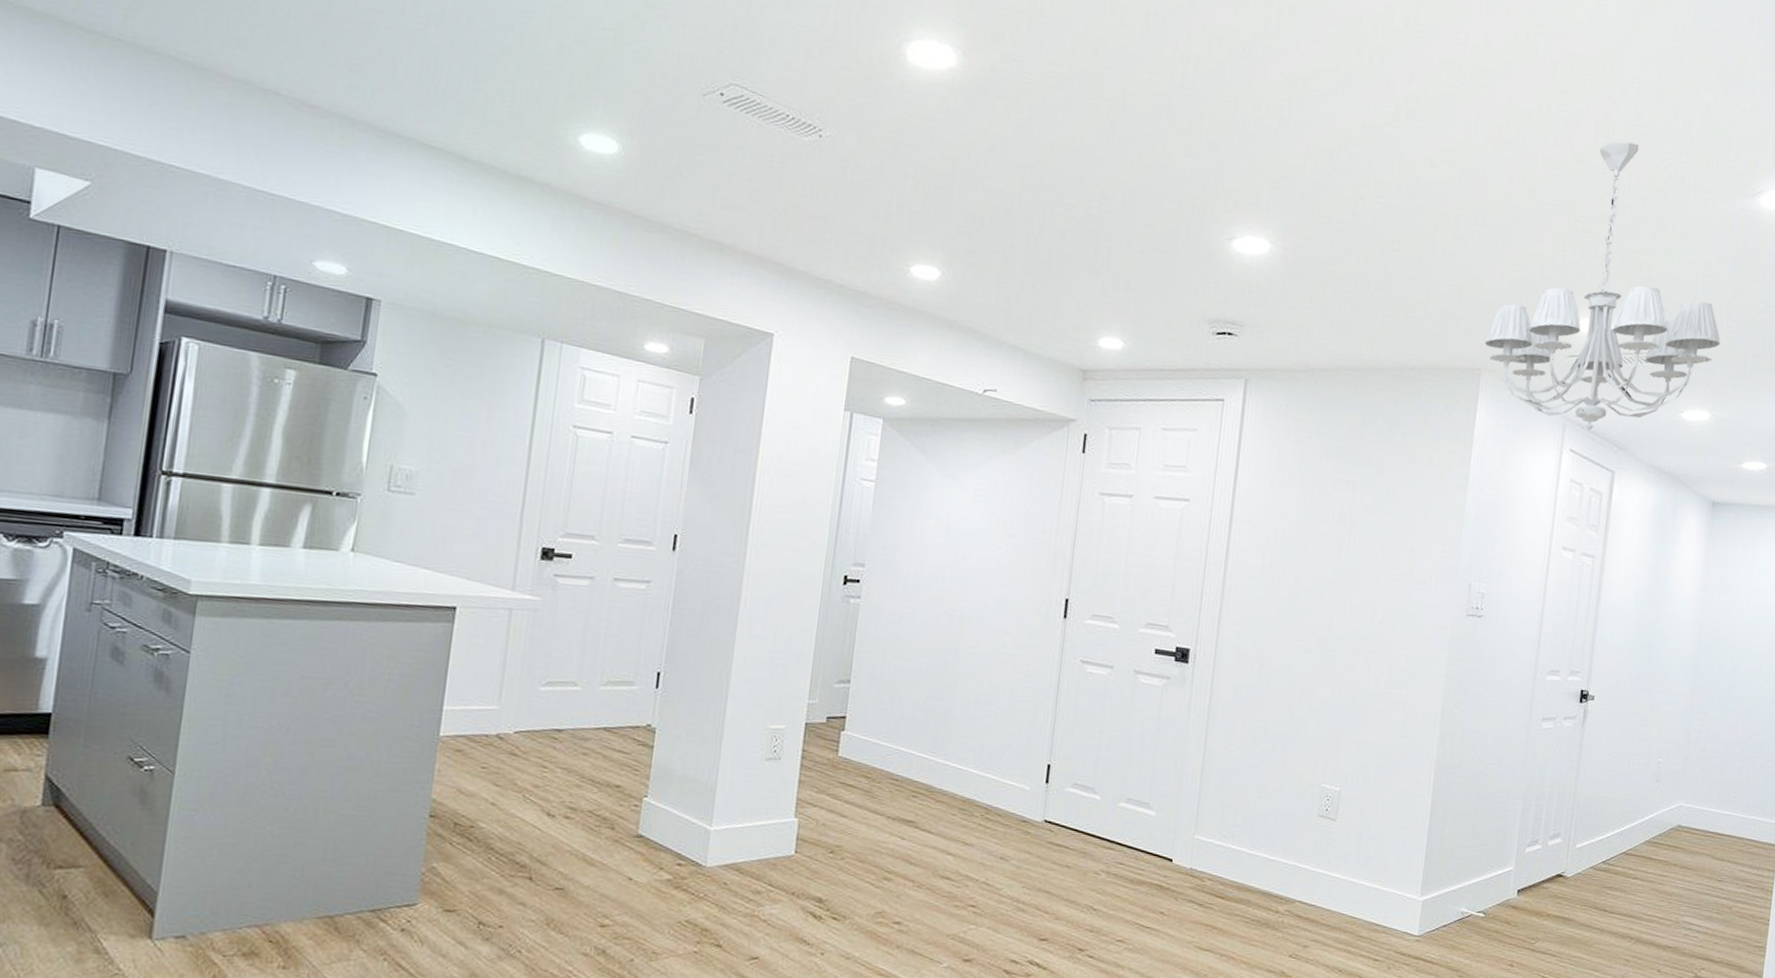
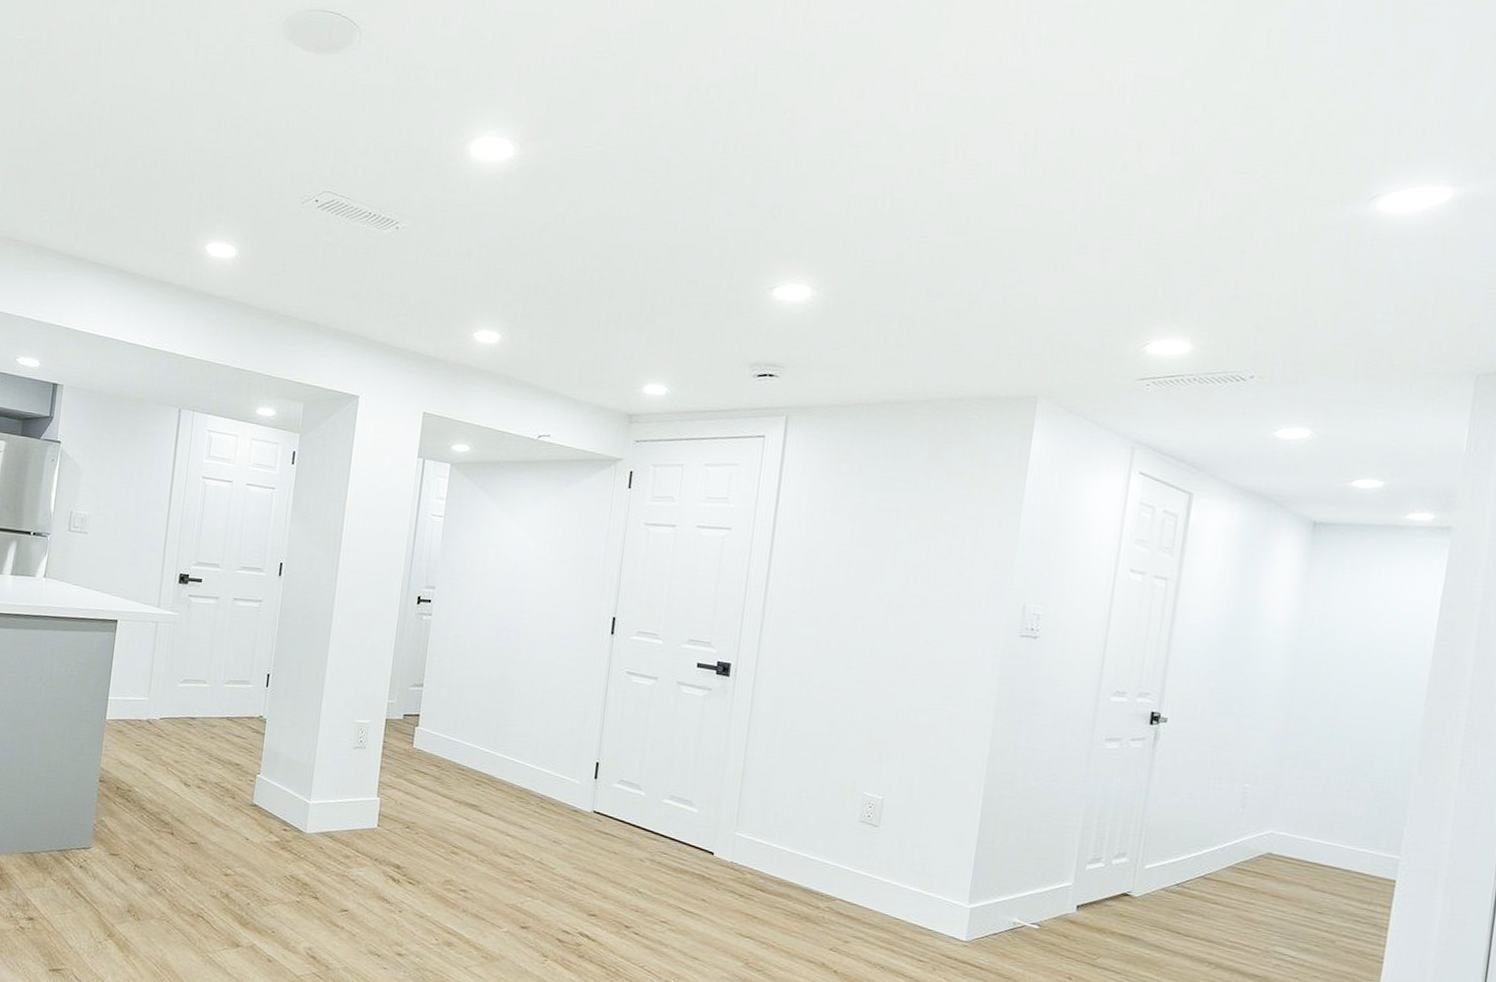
chandelier: present [1485,142,1721,431] -> none [1042,158,1325,454]

